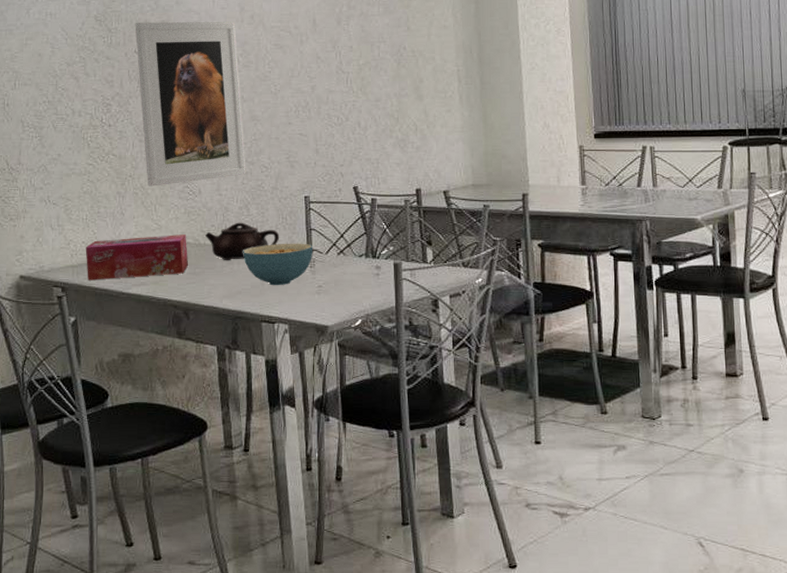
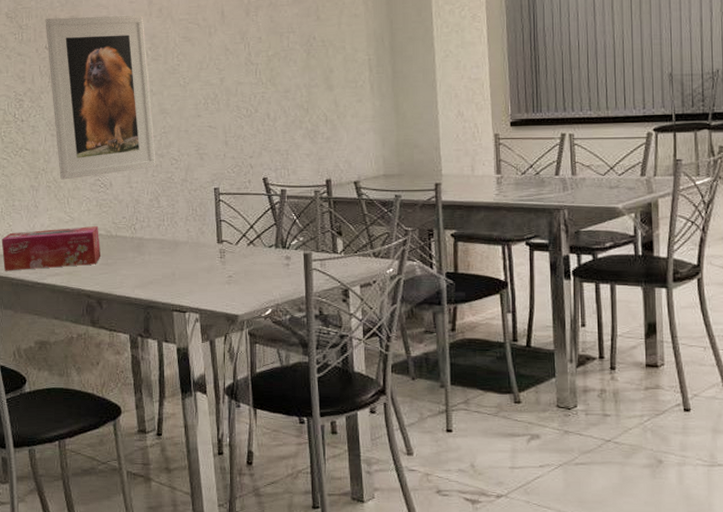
teapot: present [205,222,280,260] -> none [117,214,190,251]
cereal bowl: present [243,243,313,286] -> none [154,234,223,276]

